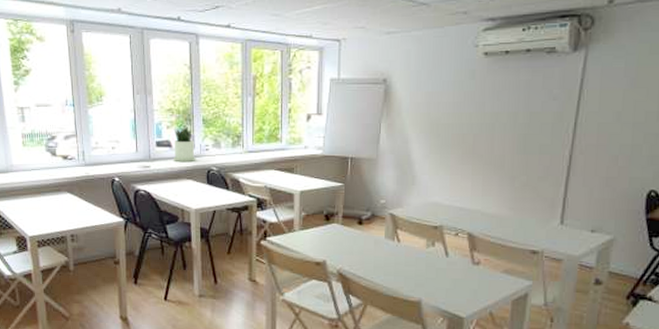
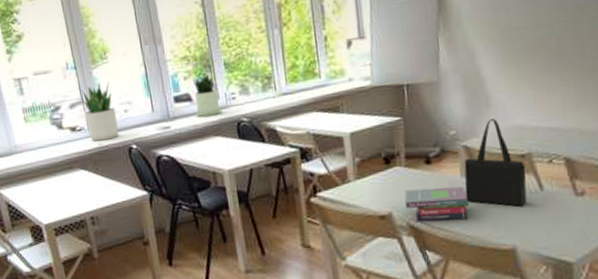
planter: none [76,120,105,171] -> present [82,81,119,142]
books: none [338,244,389,274] -> present [404,186,470,222]
tote bag: none [387,195,437,269] -> present [464,119,527,208]

